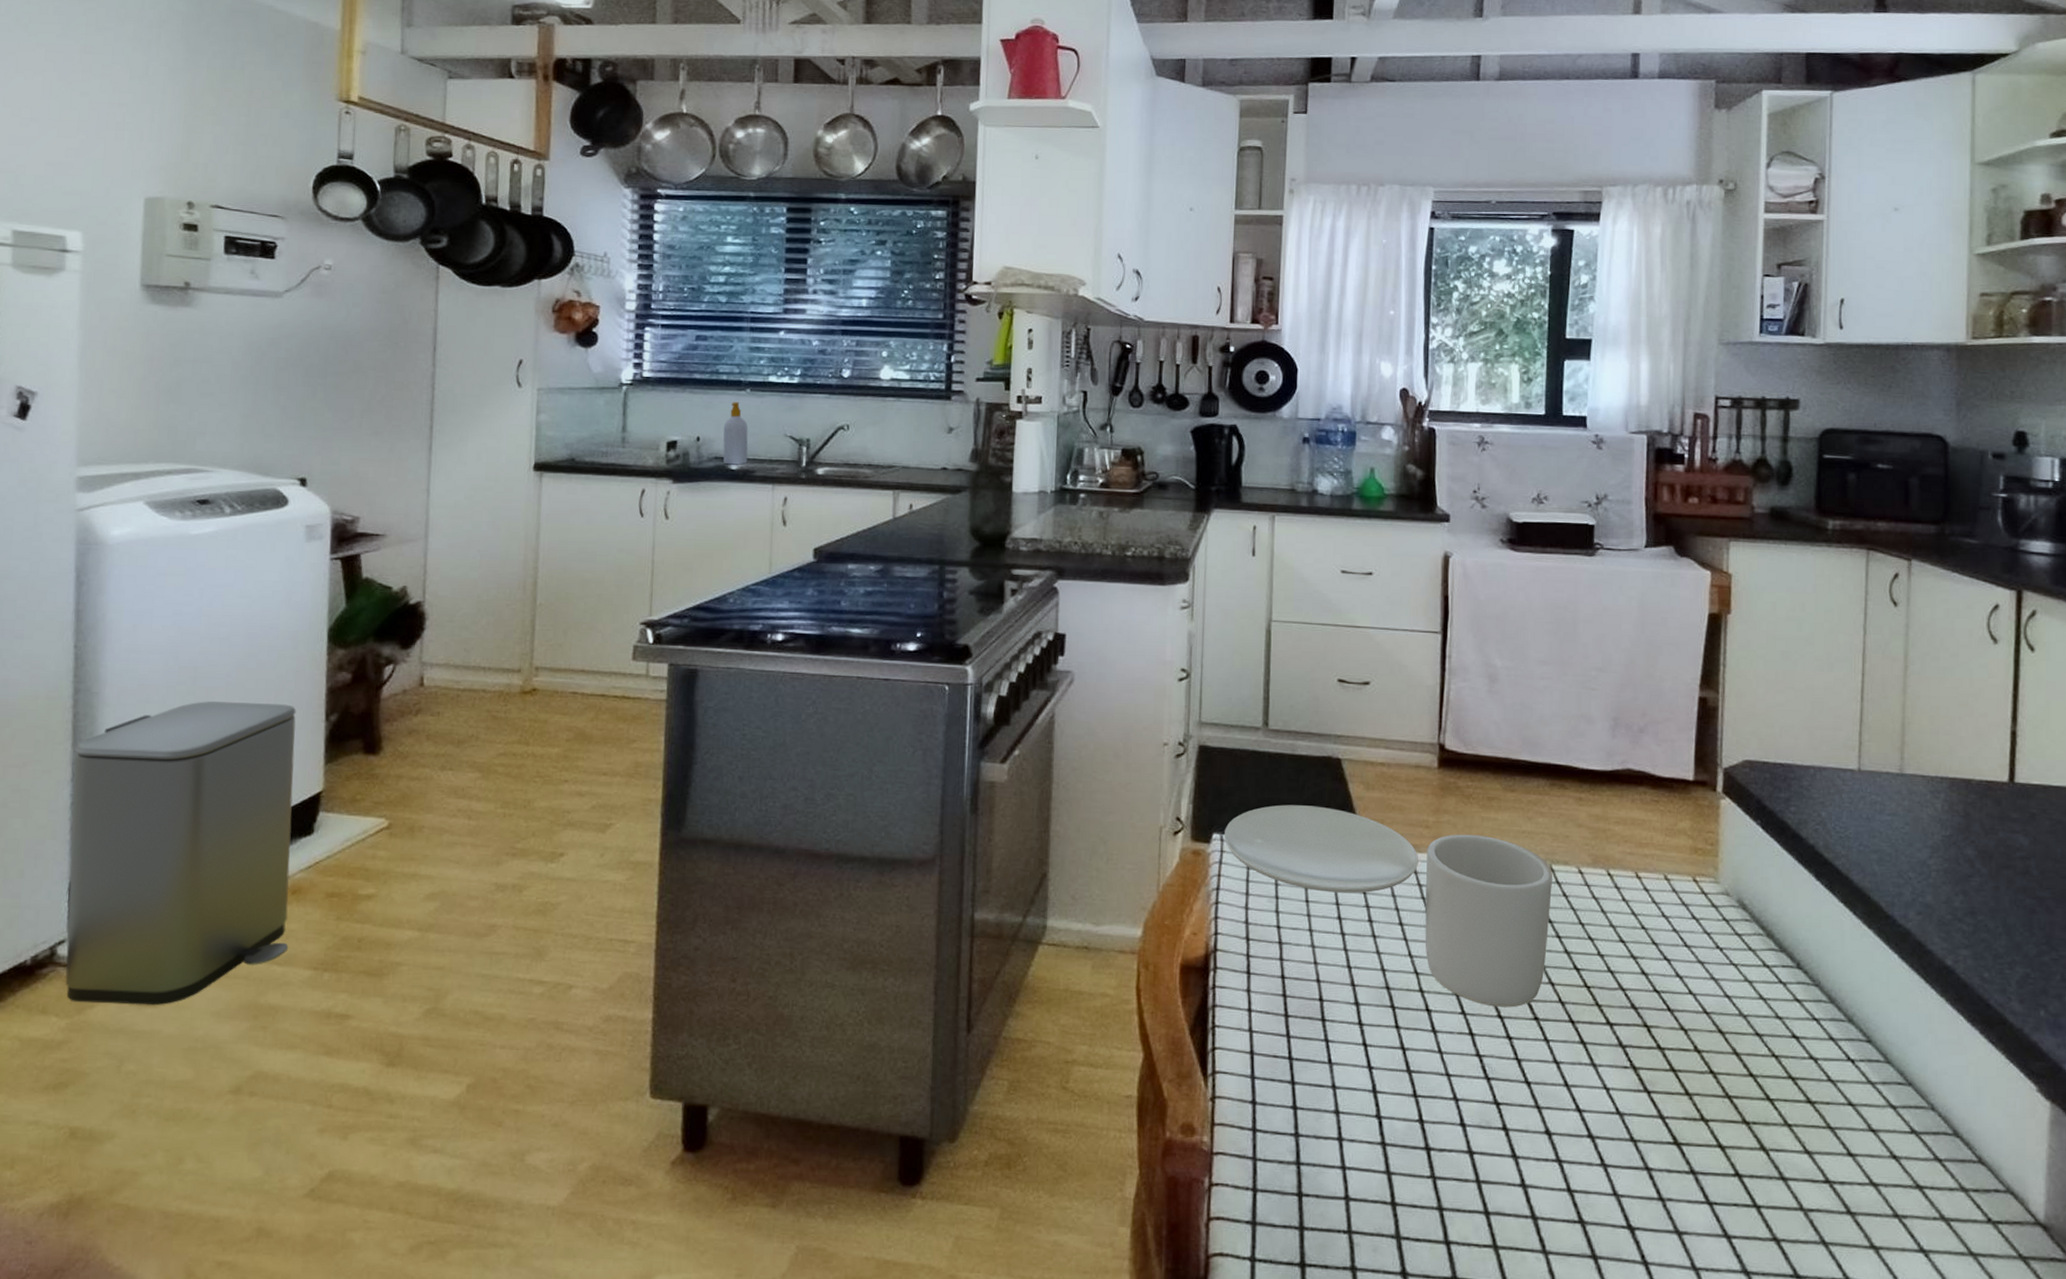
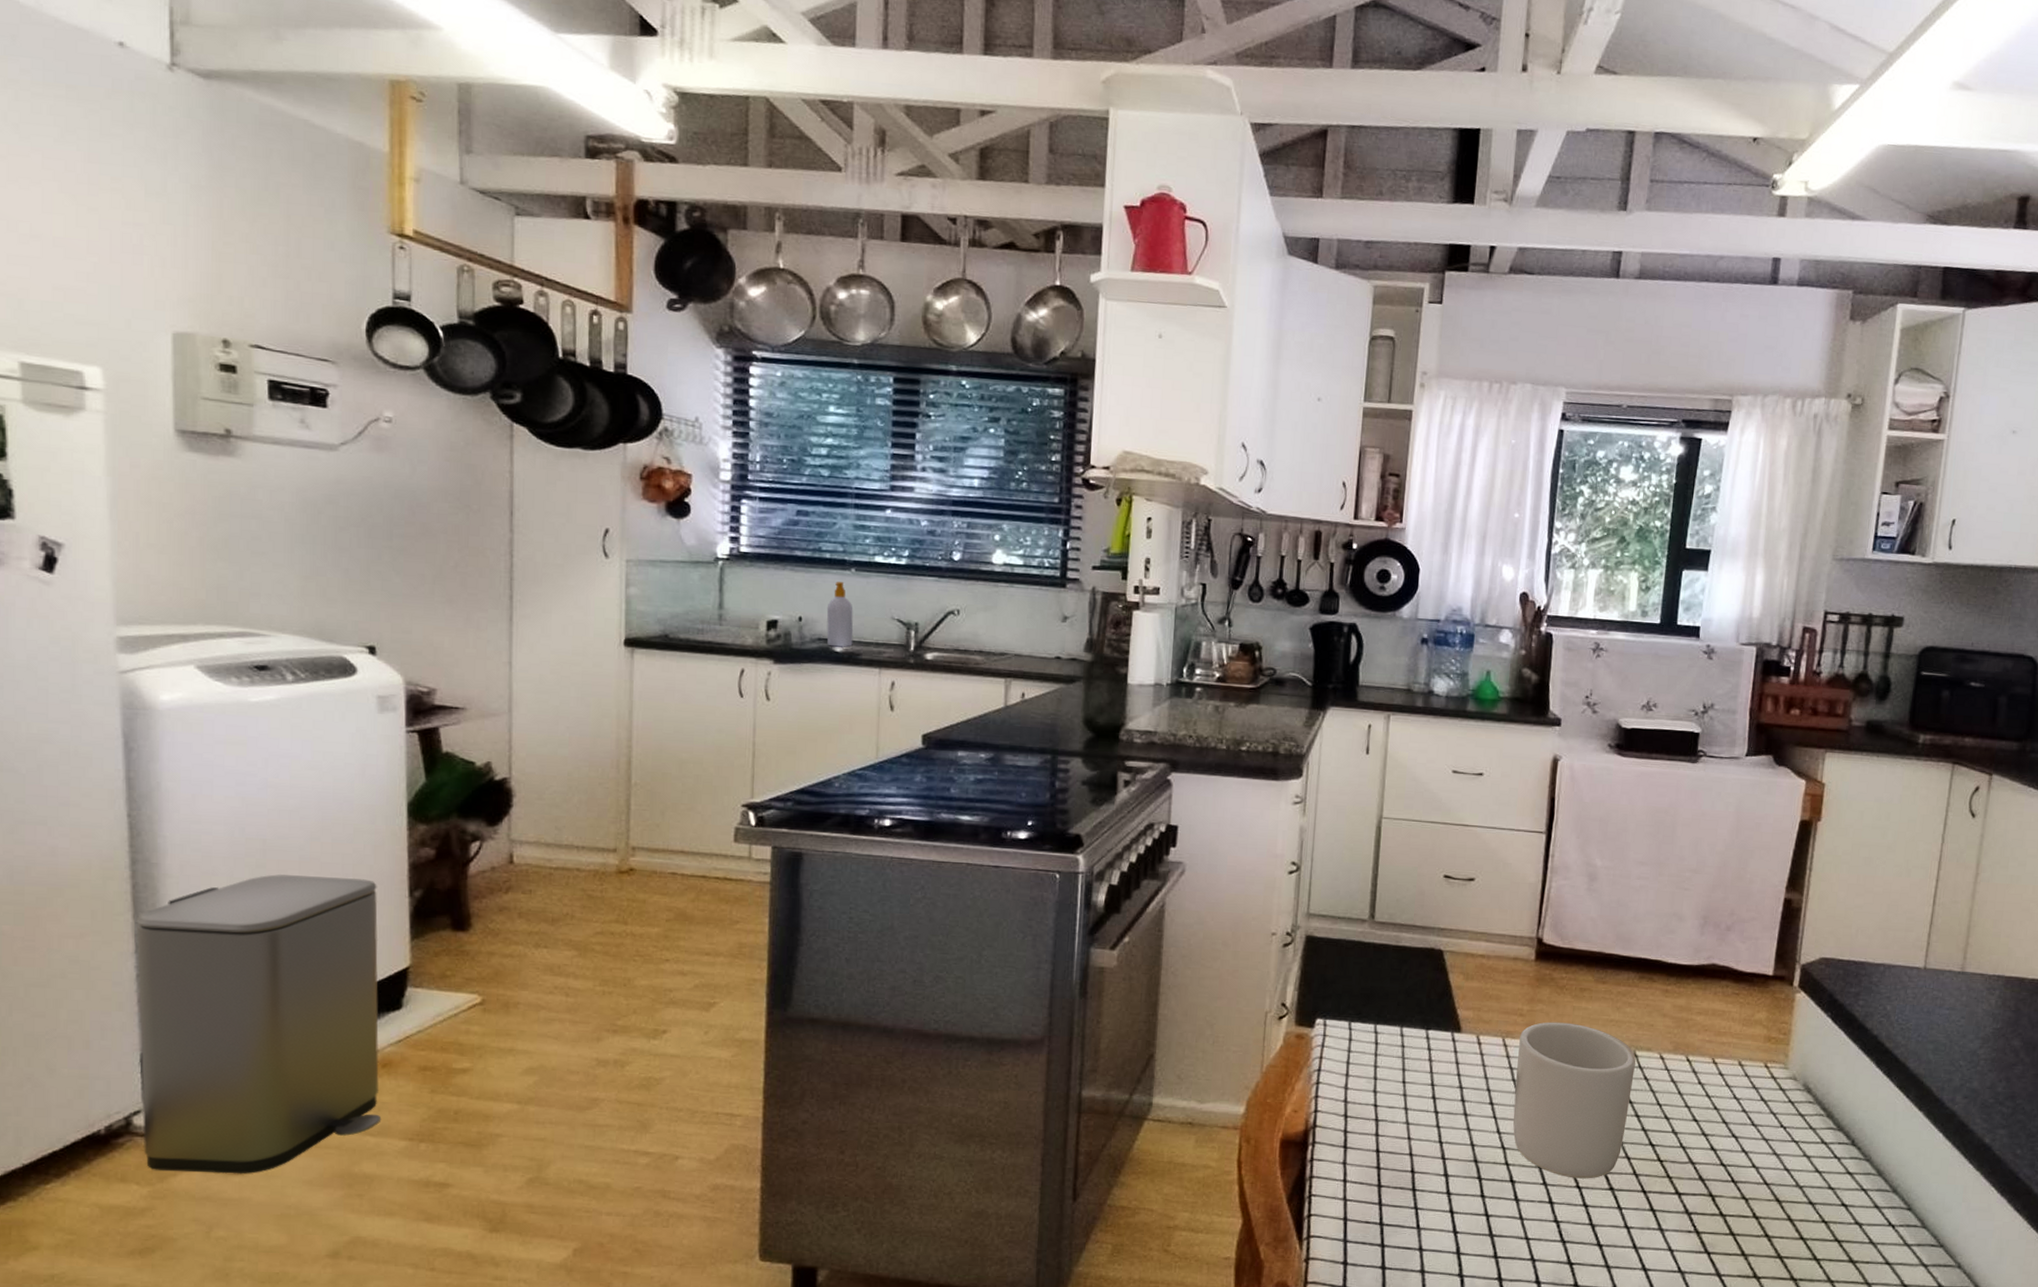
plate: present [1224,804,1418,894] -> none [1327,992,1512,1075]

